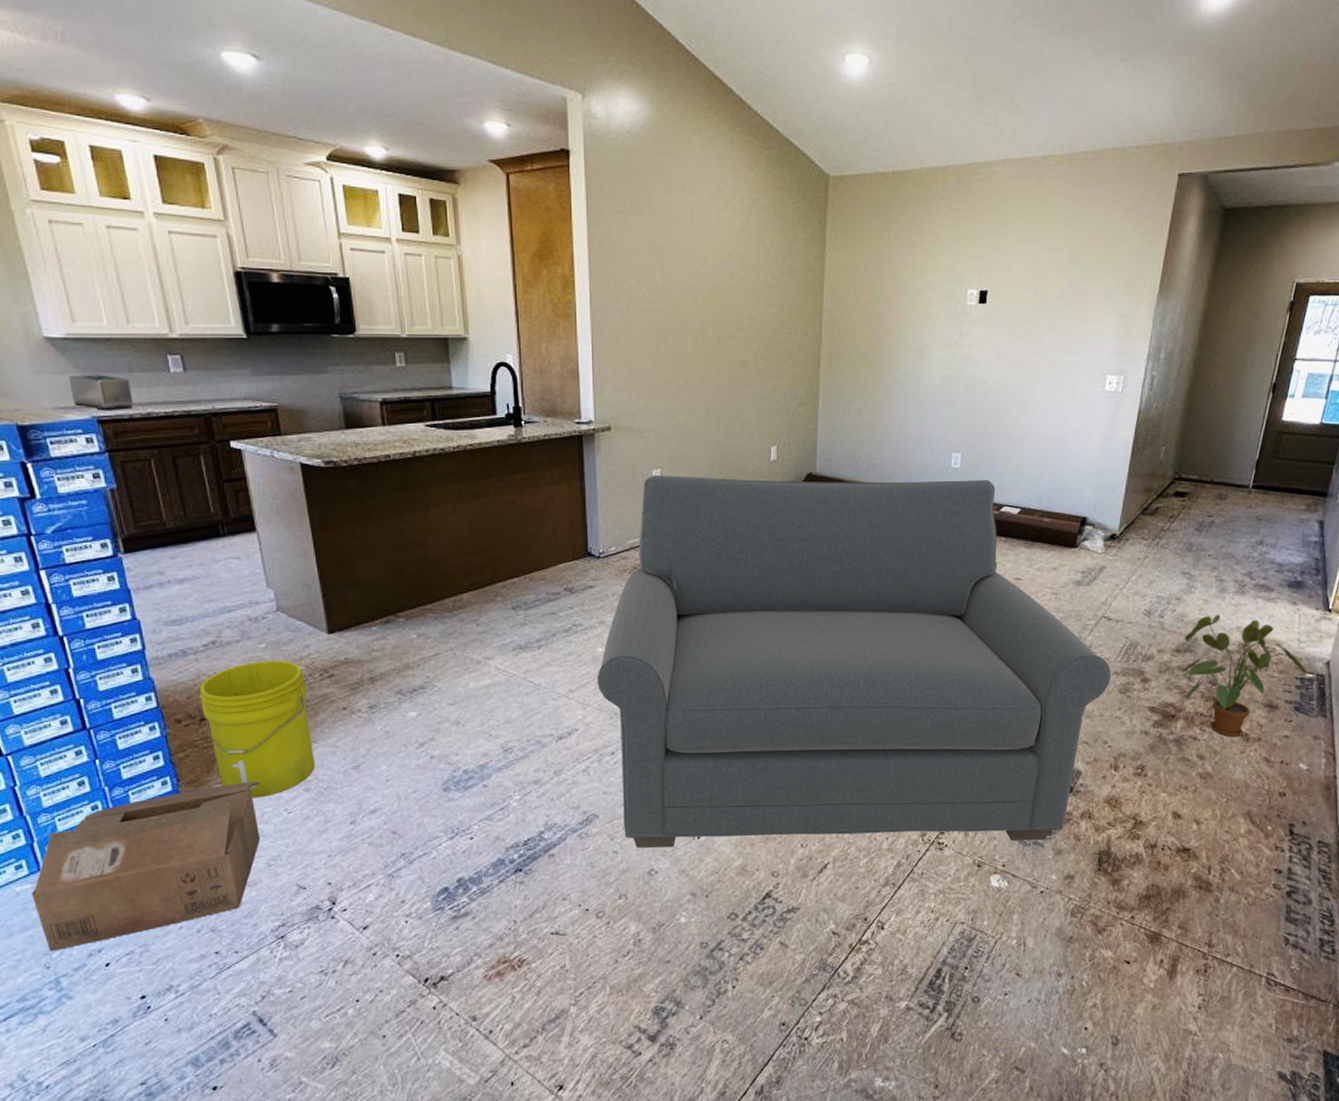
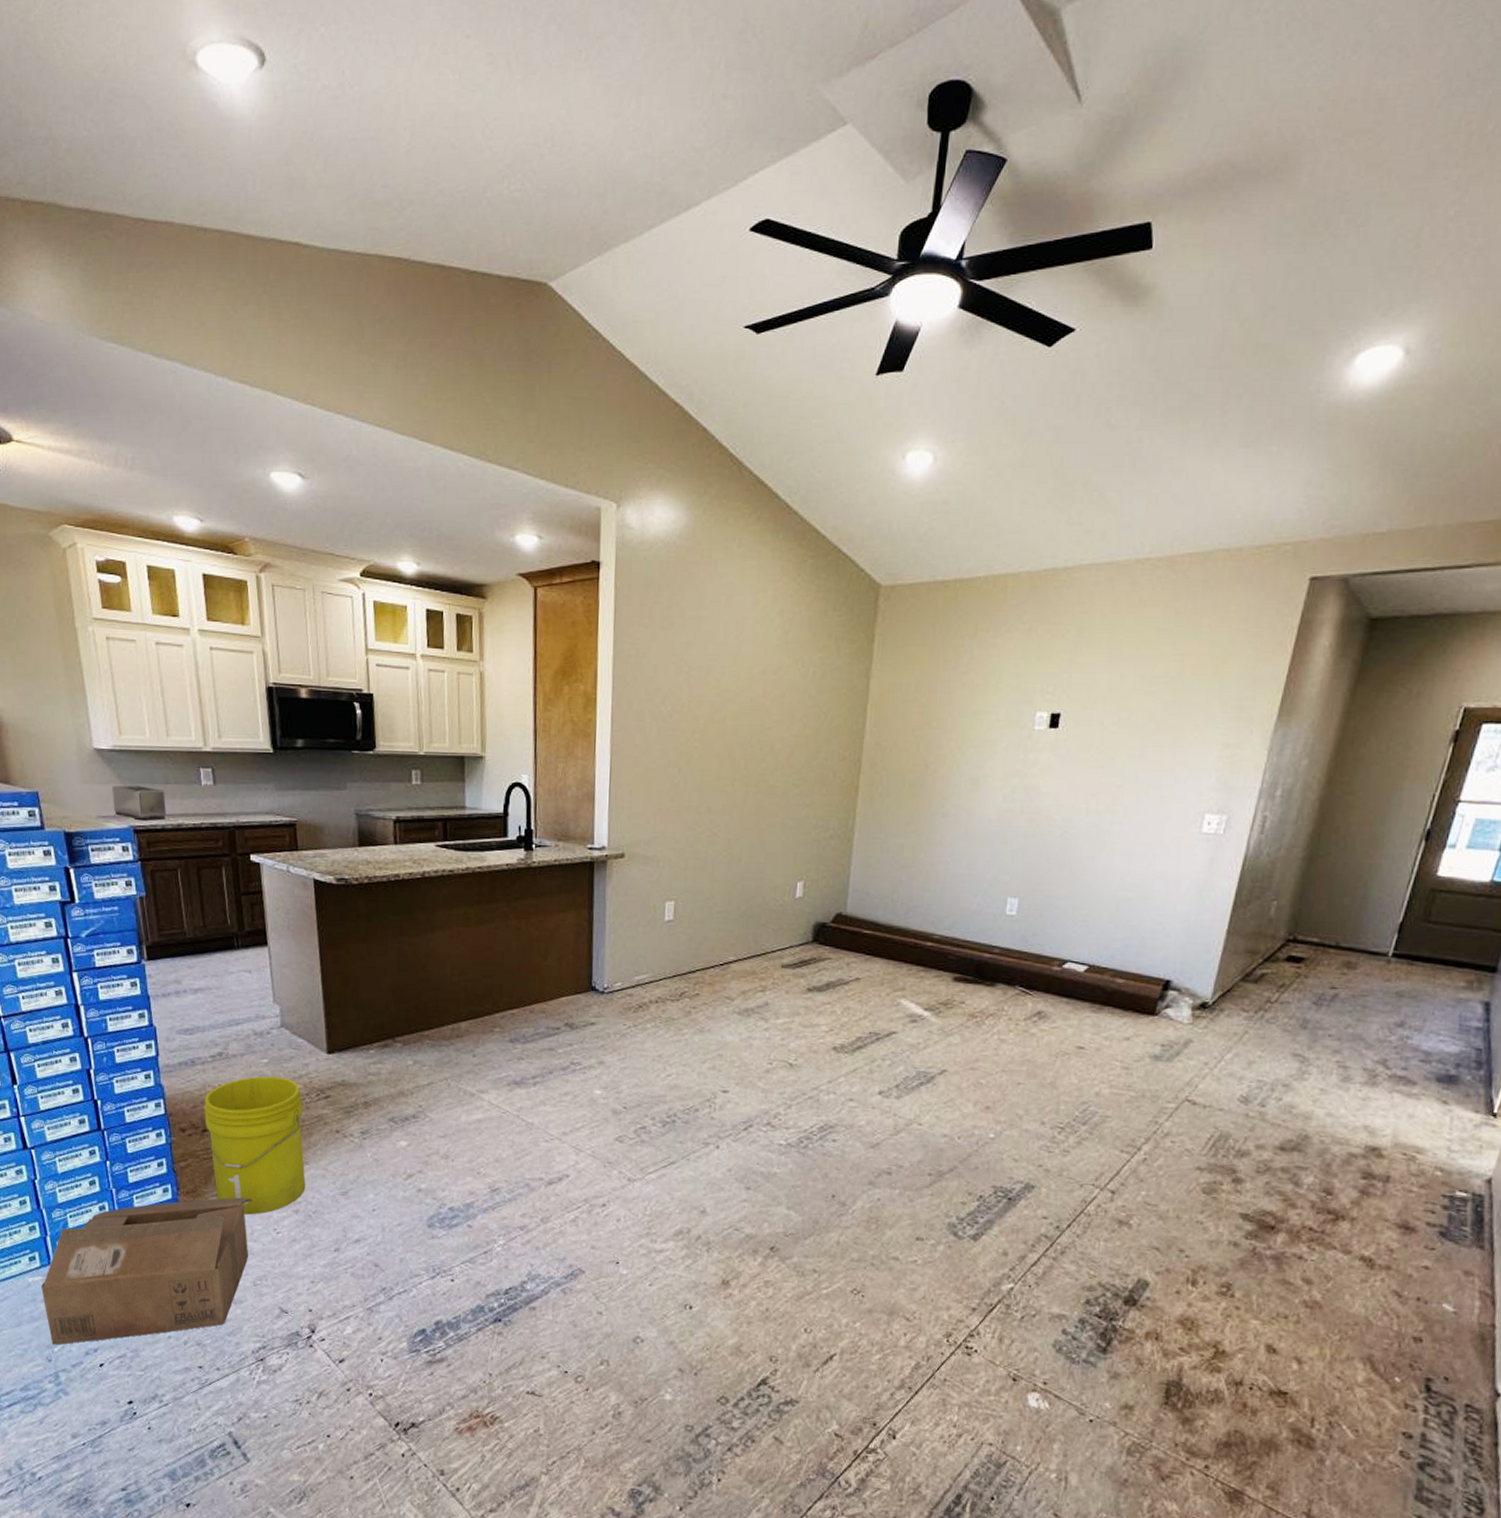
armchair: present [597,475,1112,848] -> none [592,908,1194,1360]
house plant: present [1183,615,1309,738] -> none [1288,1109,1461,1262]

